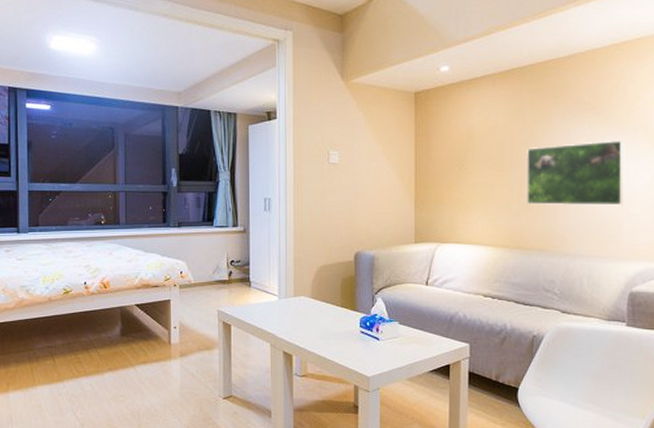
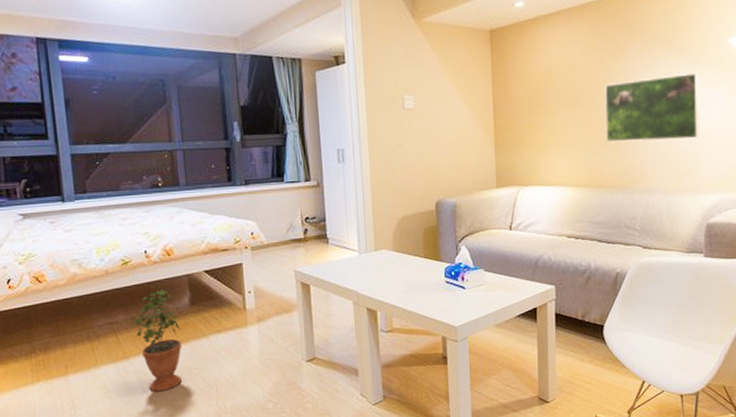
potted plant: none [66,315,111,415] -> present [130,286,182,392]

